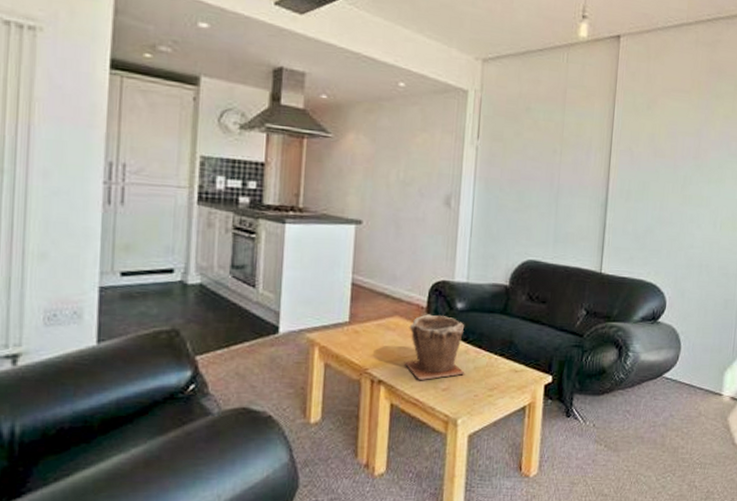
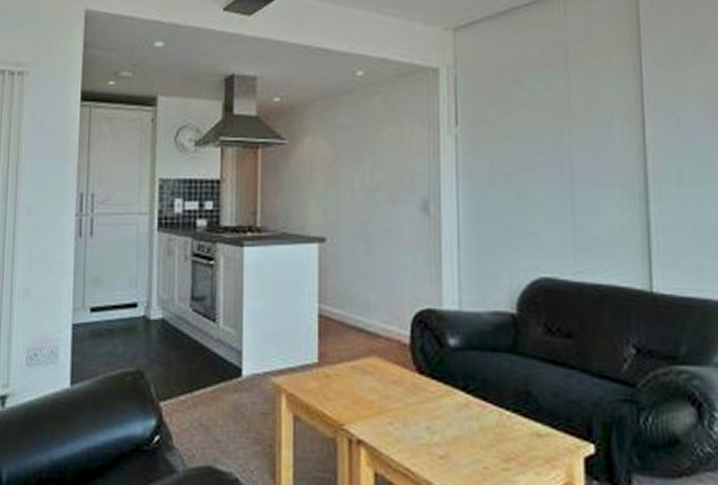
plant pot: present [405,314,465,380] -> none [389,353,468,443]

